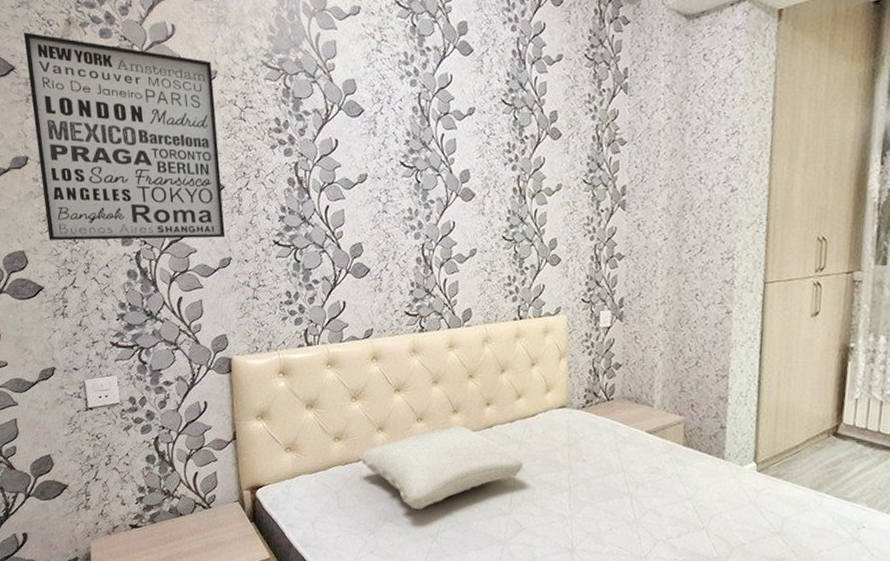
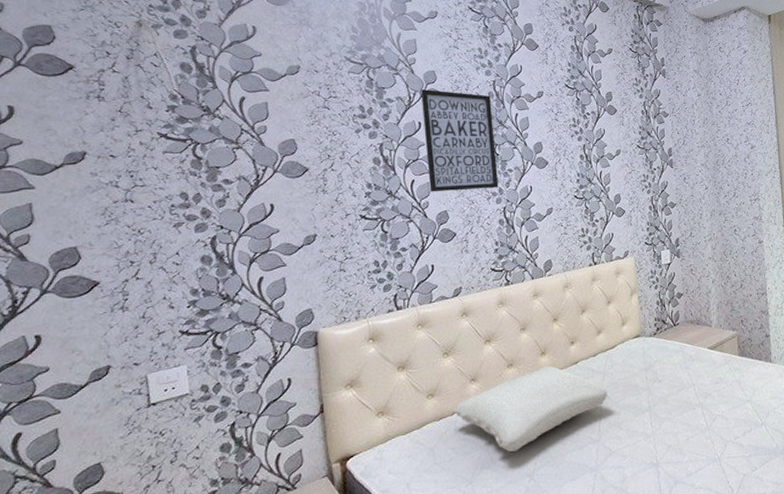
wall art: present [23,32,226,241] -> none [86,33,310,233]
wall art: none [339,101,419,221] -> present [421,89,499,192]

